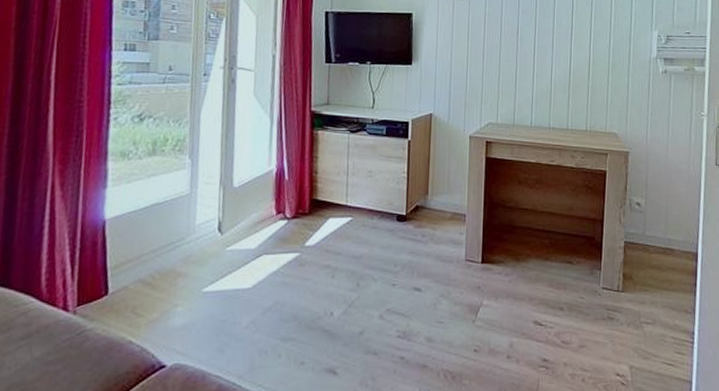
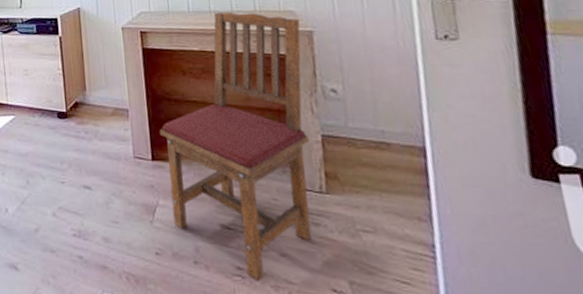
dining chair: none [491,129,619,371] -> present [159,12,312,282]

